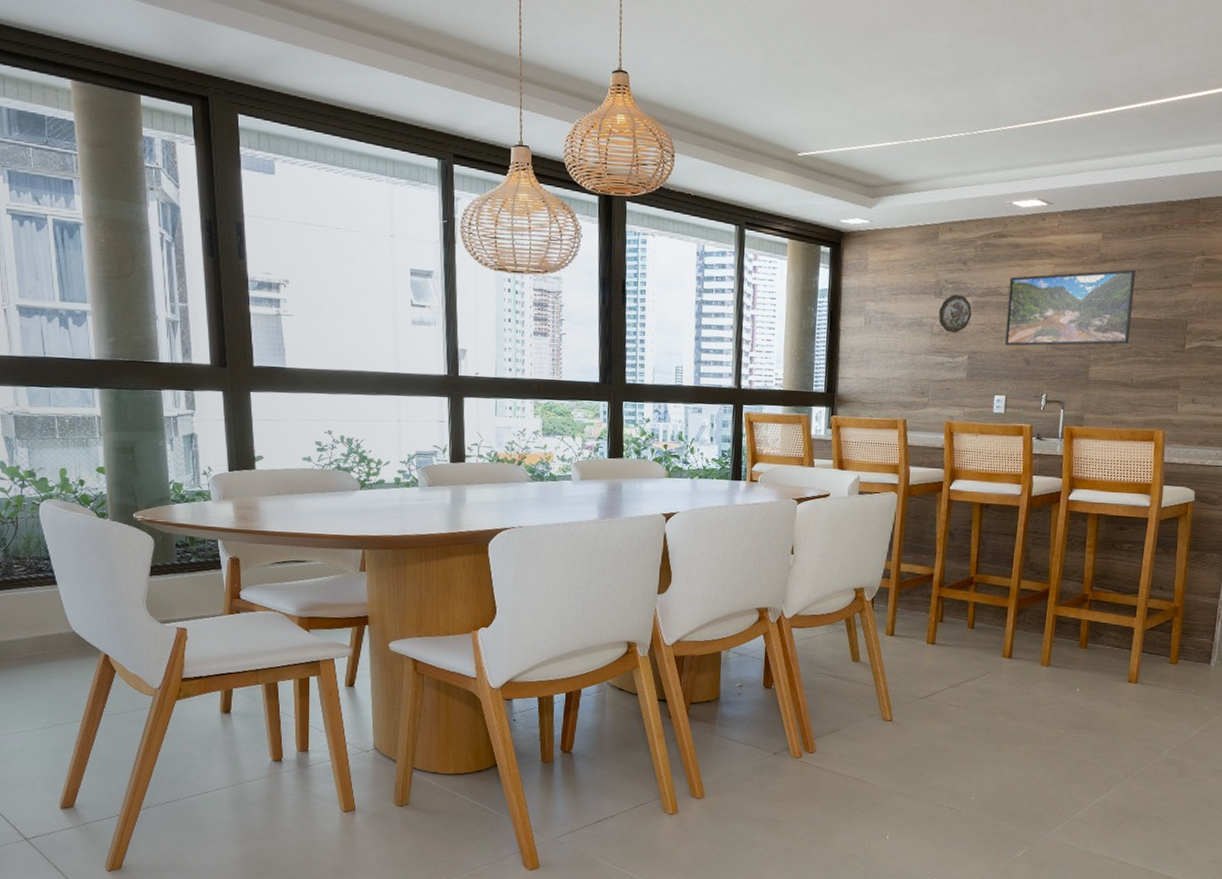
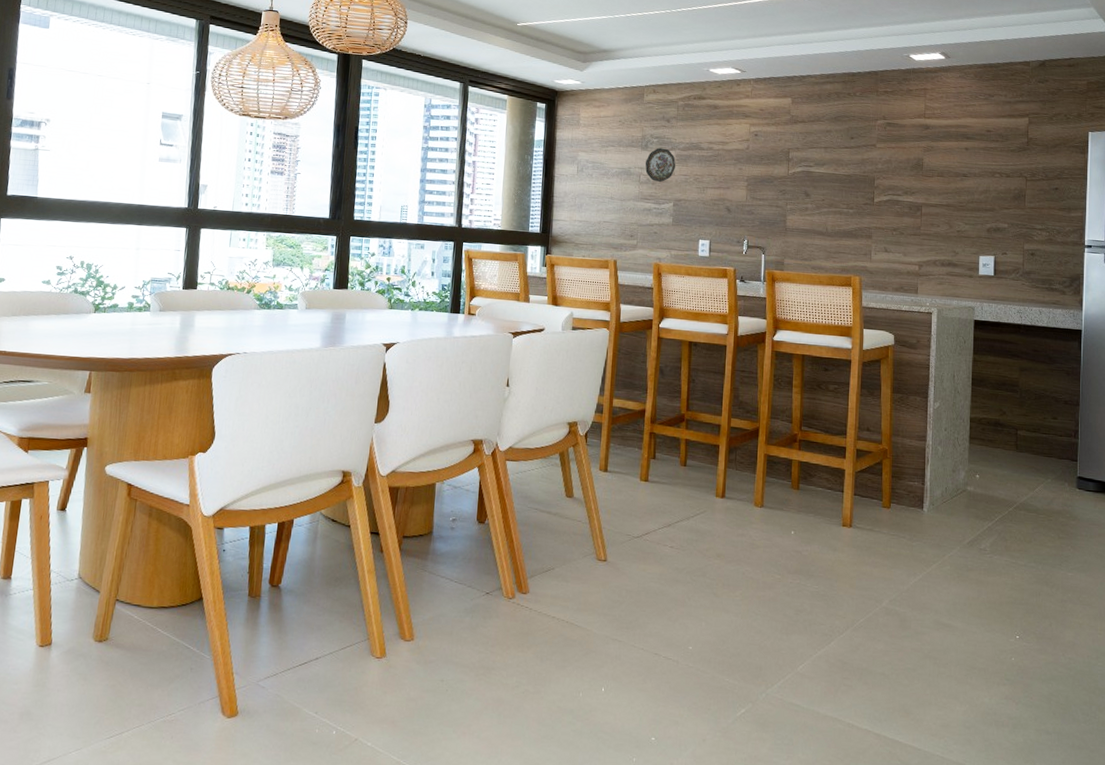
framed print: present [1004,269,1136,346] -> none [707,130,824,197]

